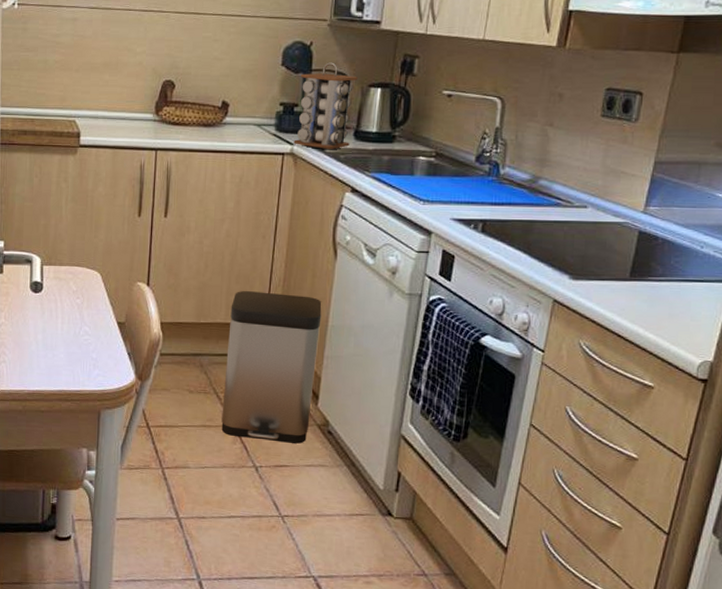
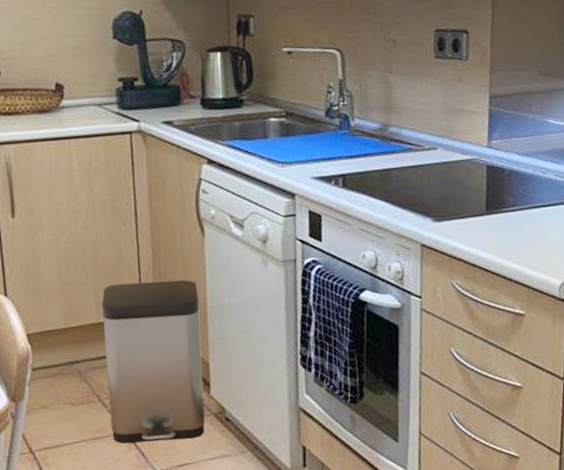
spice rack: present [293,62,358,149] -> none [136,30,198,123]

